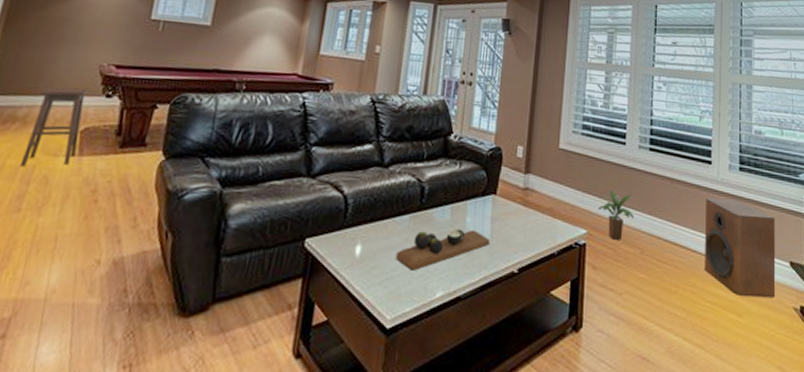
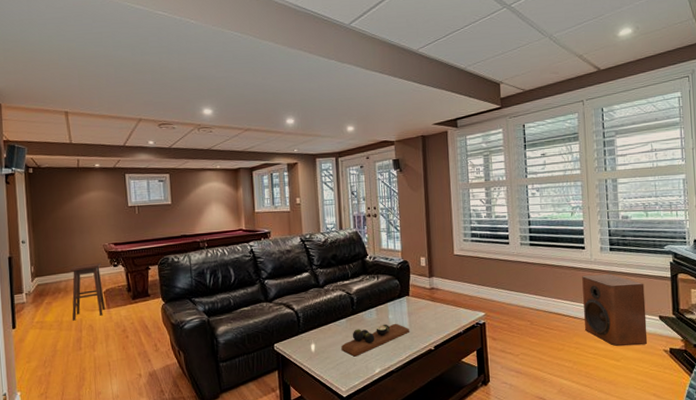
potted plant: present [597,190,633,240] -> none [491,280,522,317]

